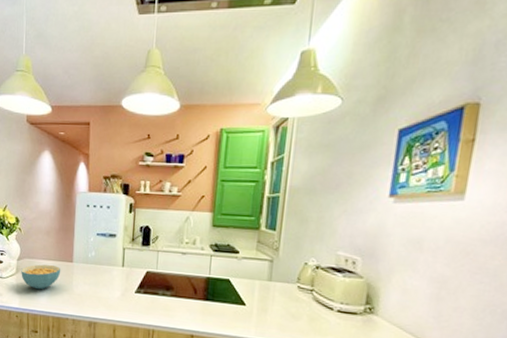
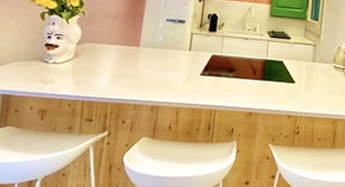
cereal bowl: present [21,264,61,290] -> none [79,48,126,75]

